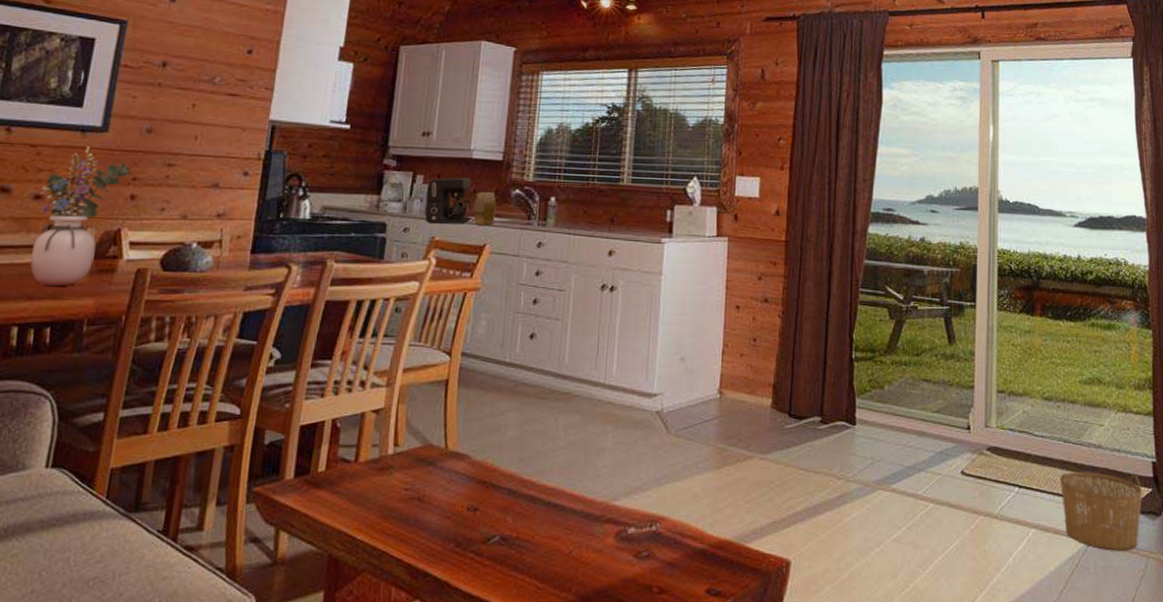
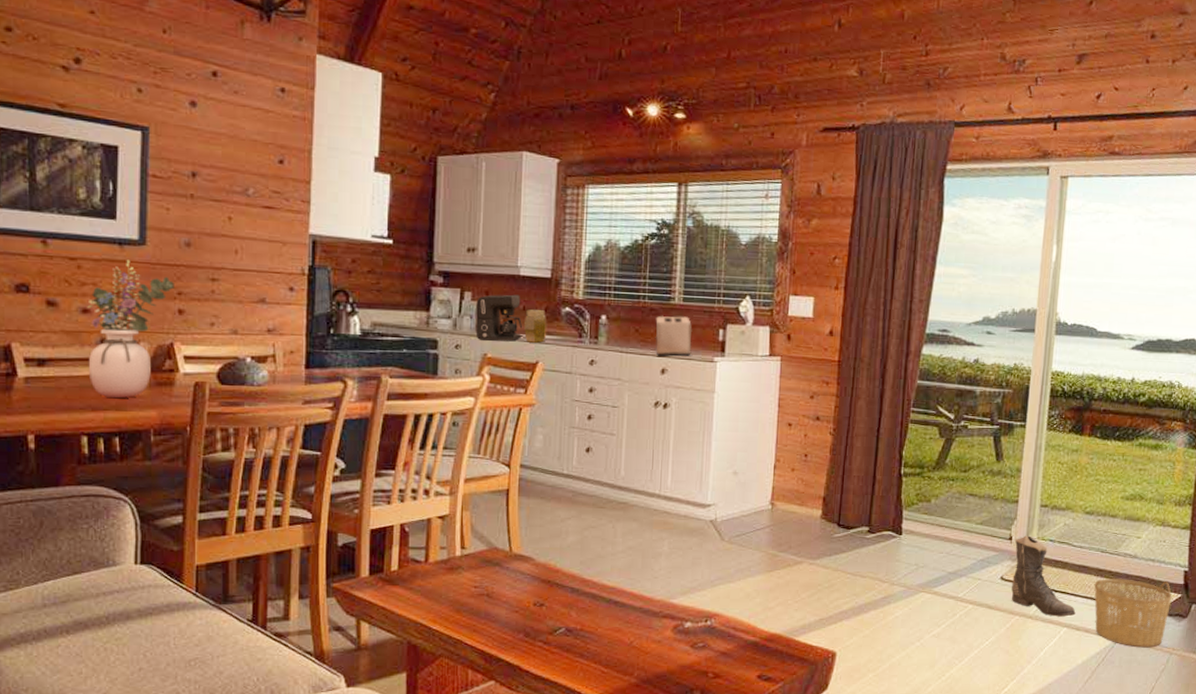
toaster: none [603,196,641,238] -> present [655,315,693,357]
boot: none [973,424,1043,516] -> present [1011,535,1076,617]

